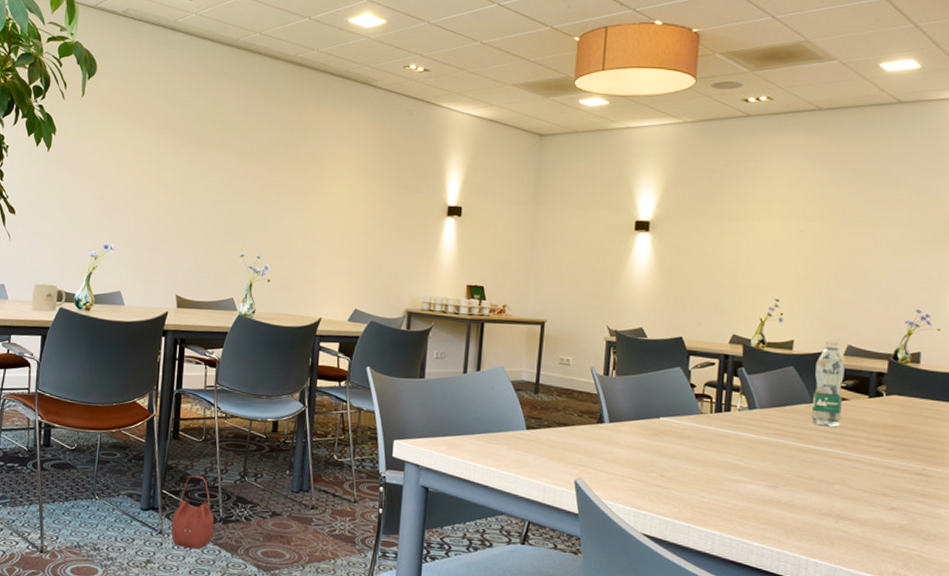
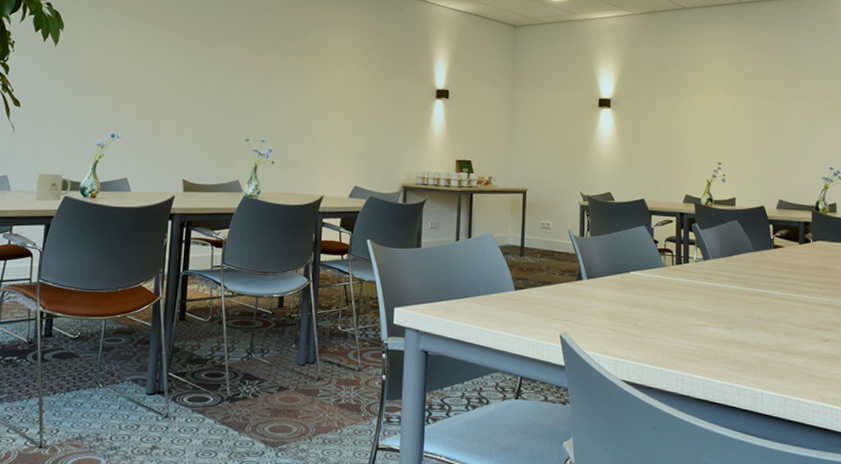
handbag: present [170,475,214,549] -> none [177,355,221,430]
bottle: present [811,338,845,427] -> none [754,194,779,272]

